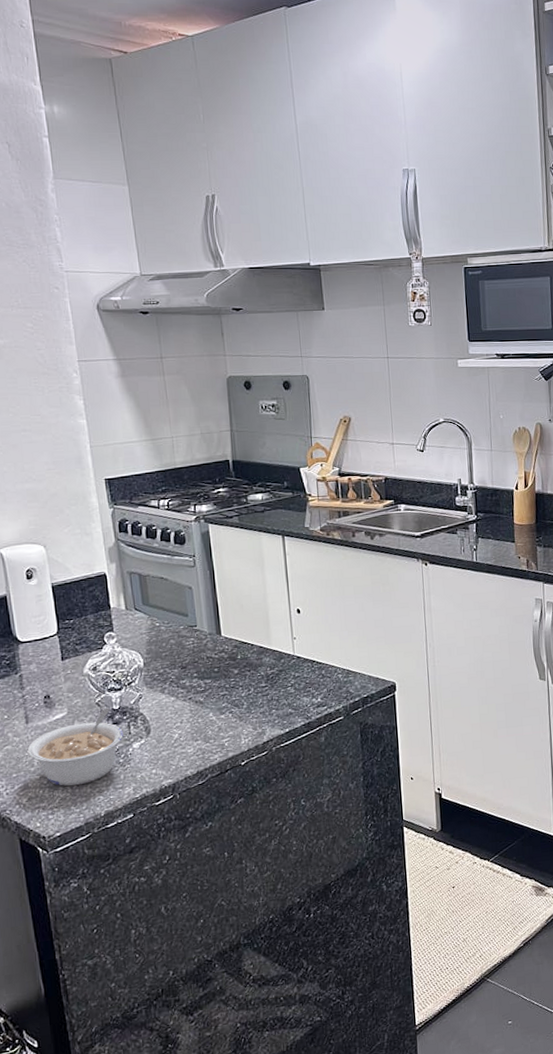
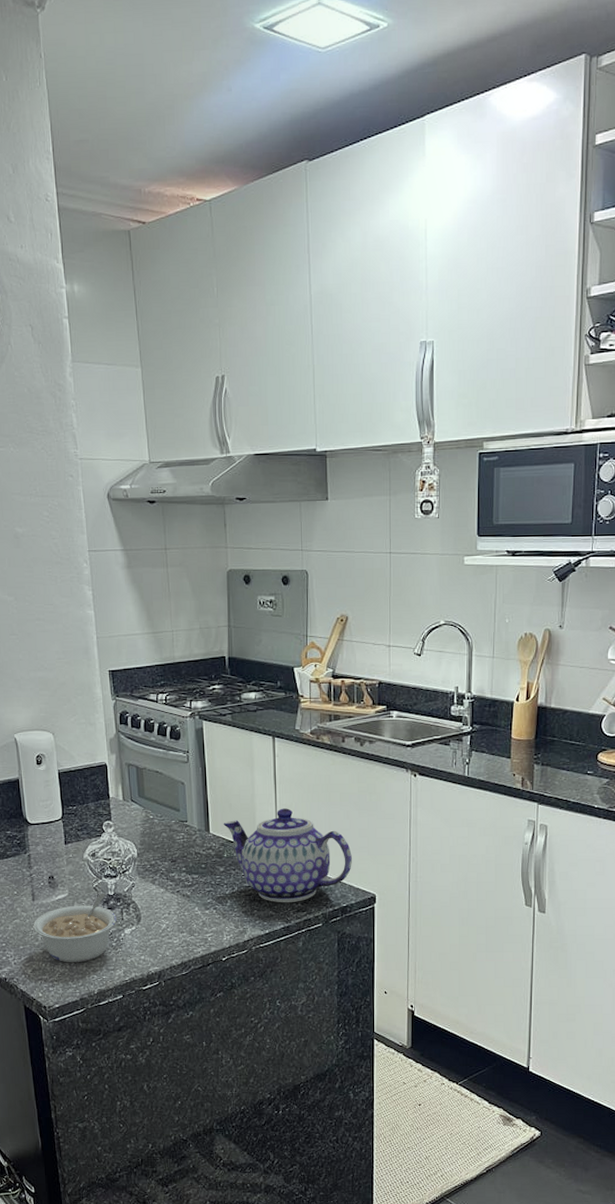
teapot: none [235,605,370,700] -> present [223,808,352,903]

